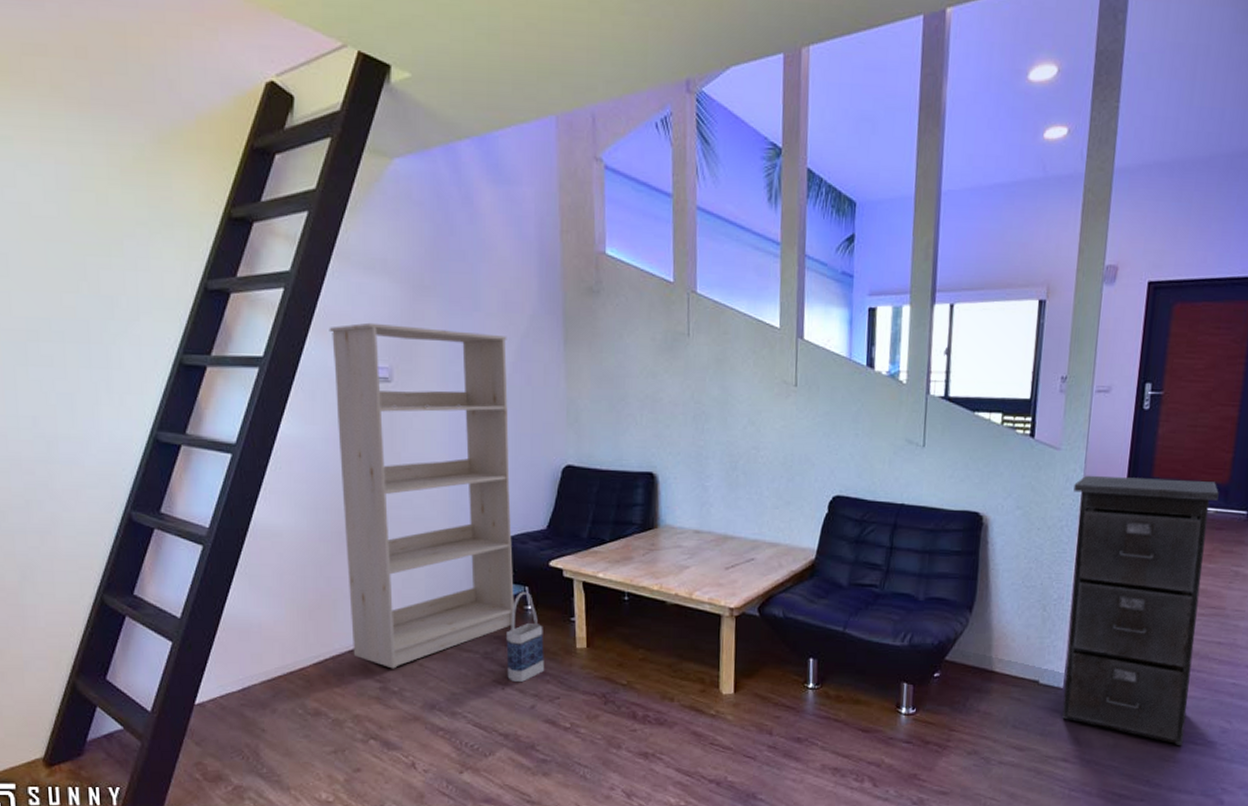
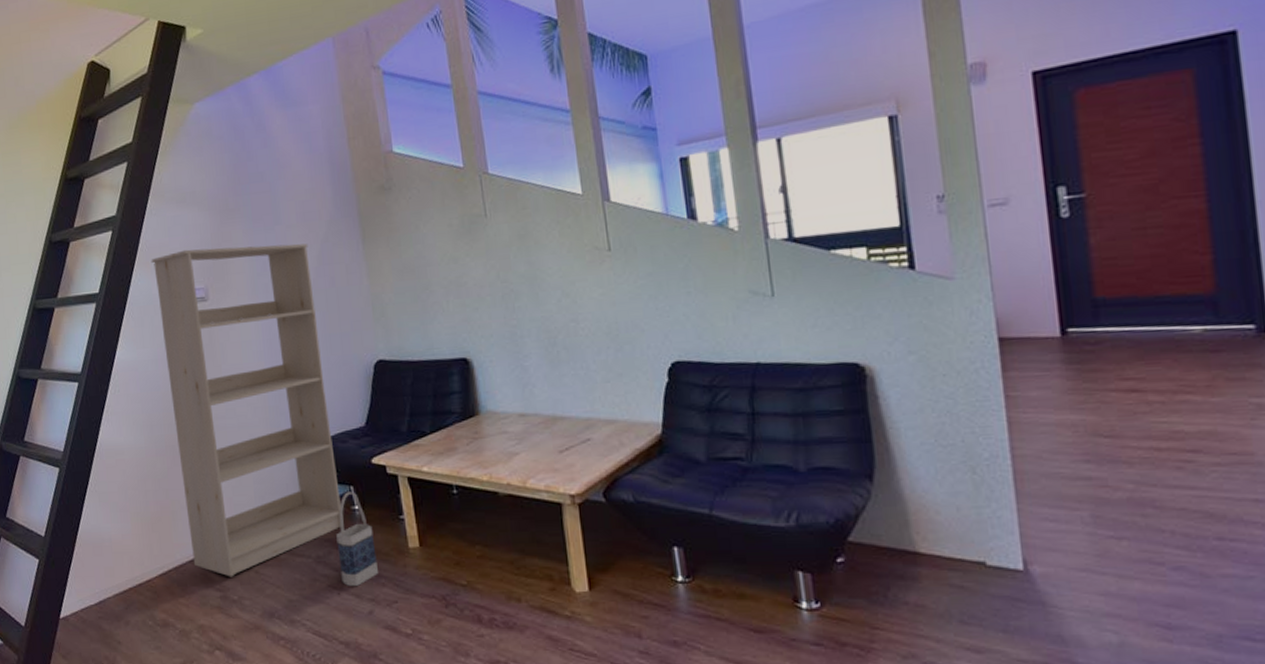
filing cabinet: present [1062,475,1219,746] -> none [982,293,1231,644]

